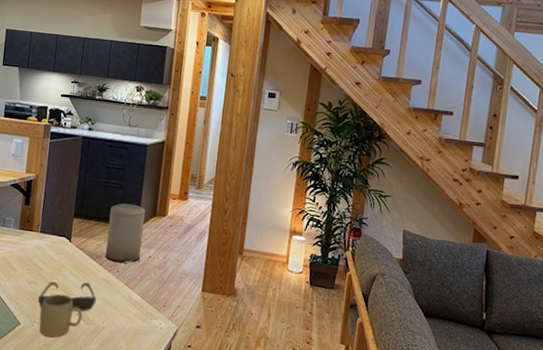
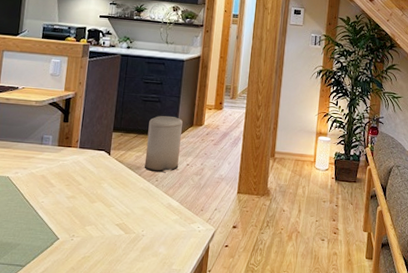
glasses: present [37,281,96,312] -> none [76,193,136,221]
mug: present [39,294,83,338] -> none [78,206,123,250]

